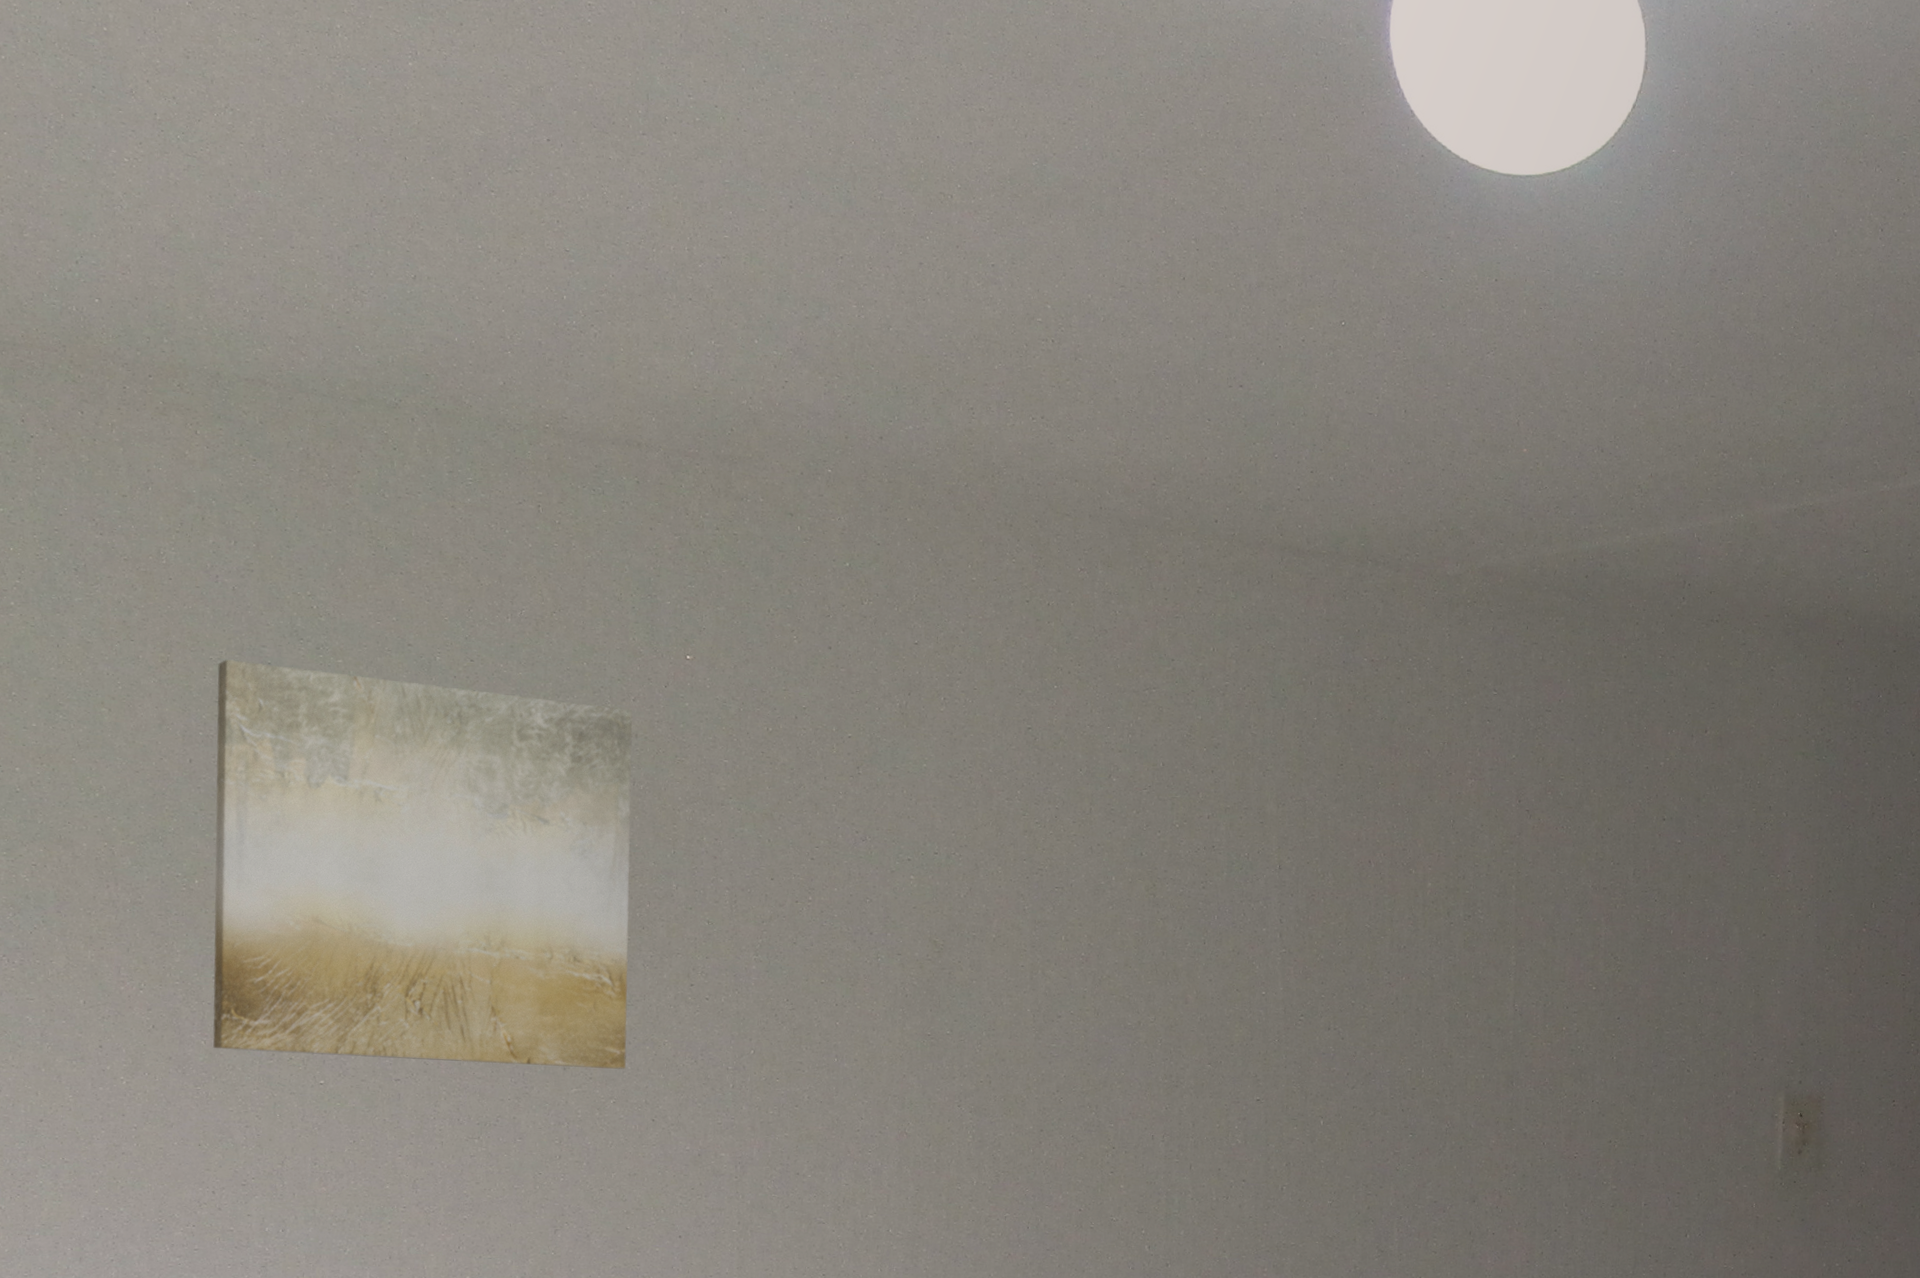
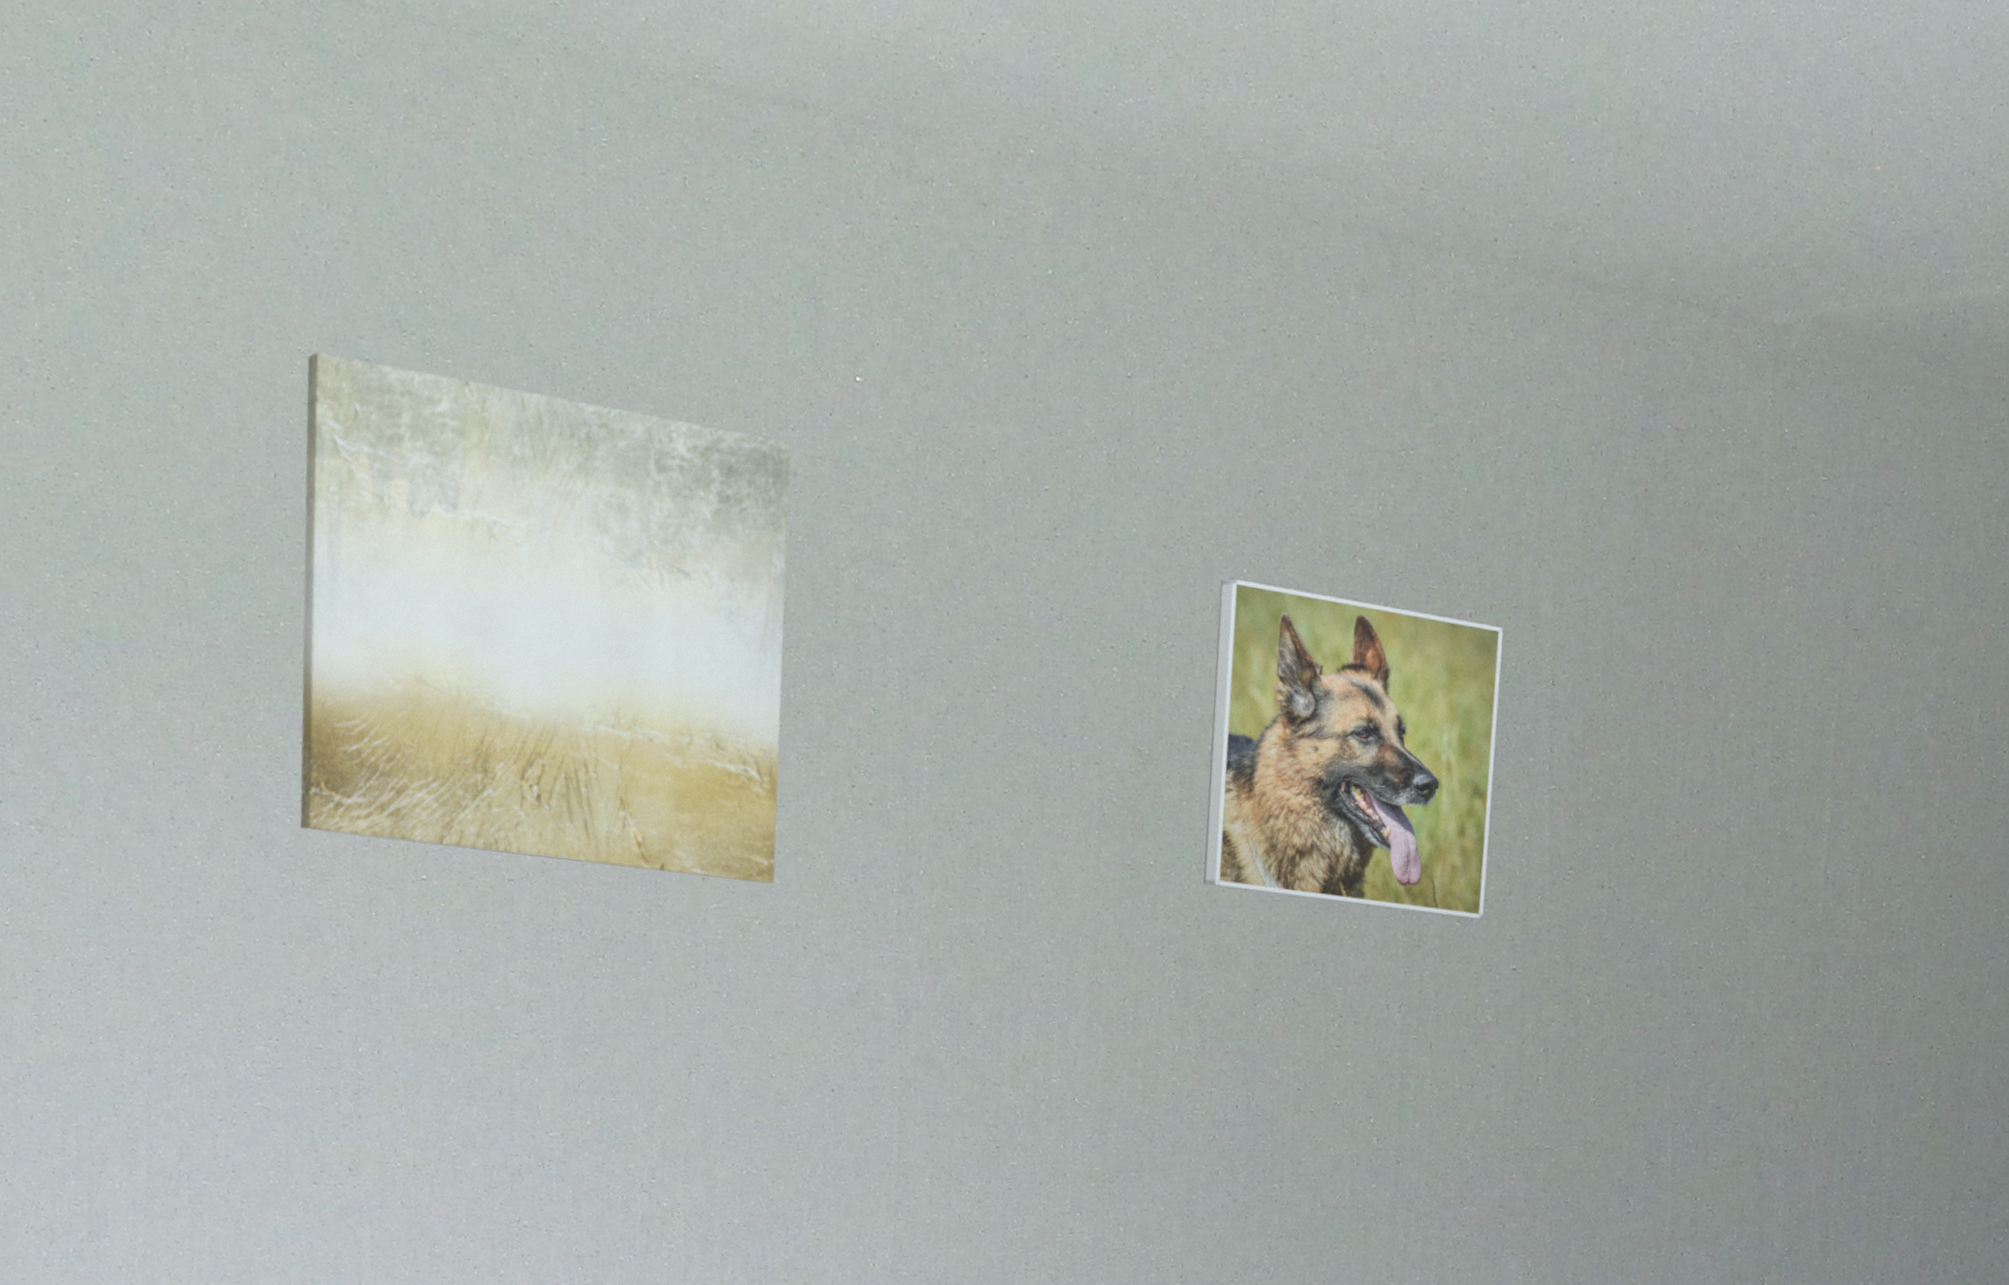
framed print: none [992,799,1237,1061] -> present [1203,578,1503,919]

